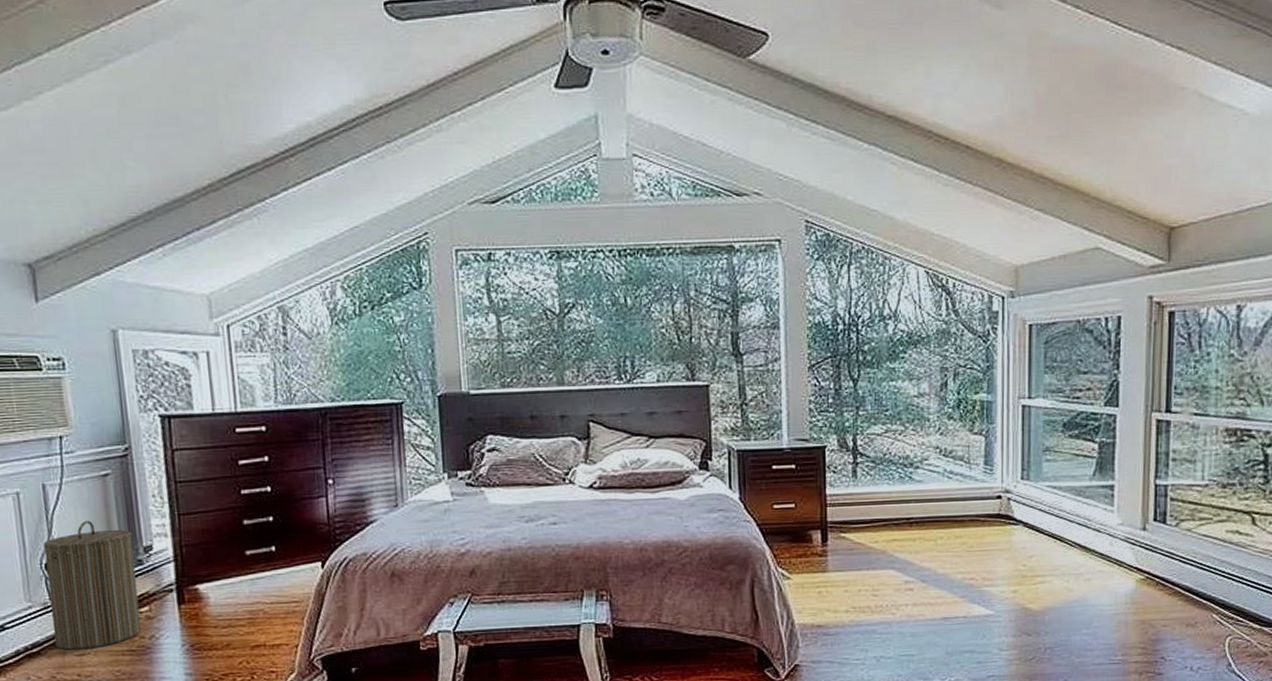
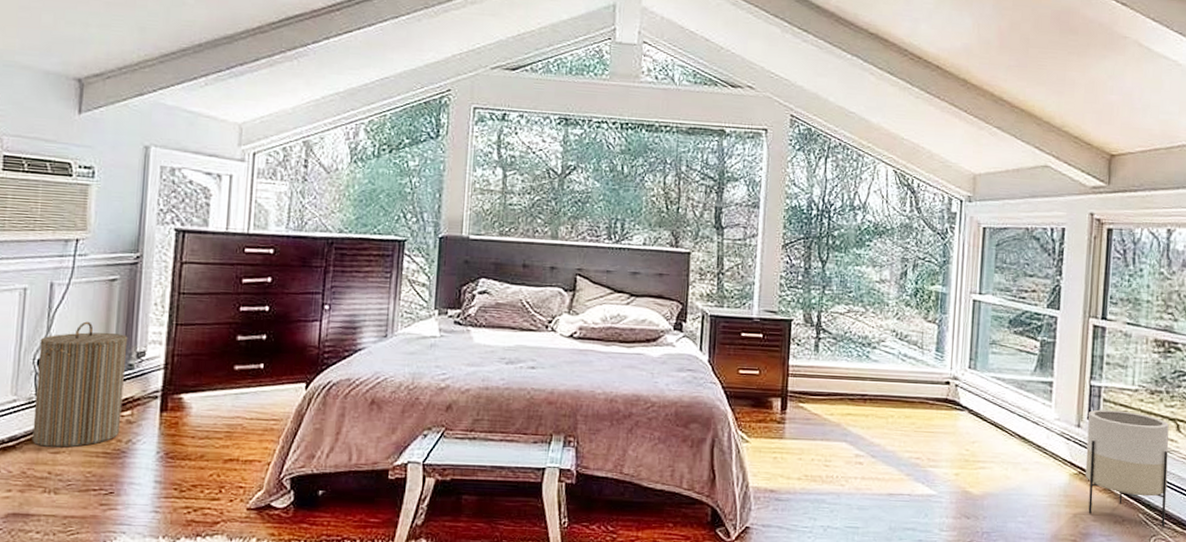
planter: none [1153,508,1244,626] -> present [1085,409,1169,527]

